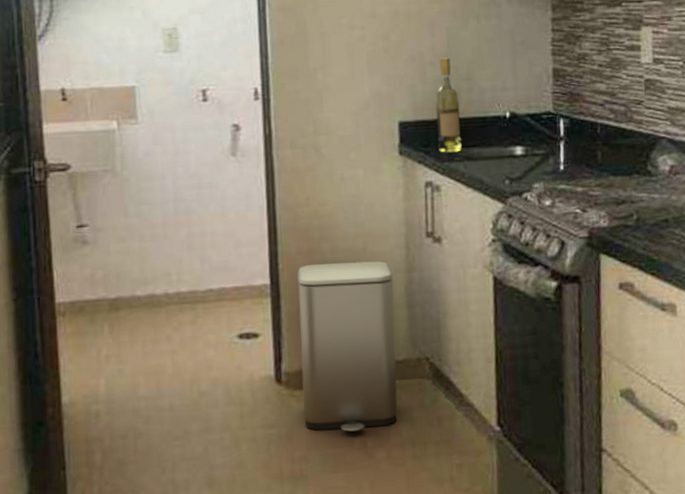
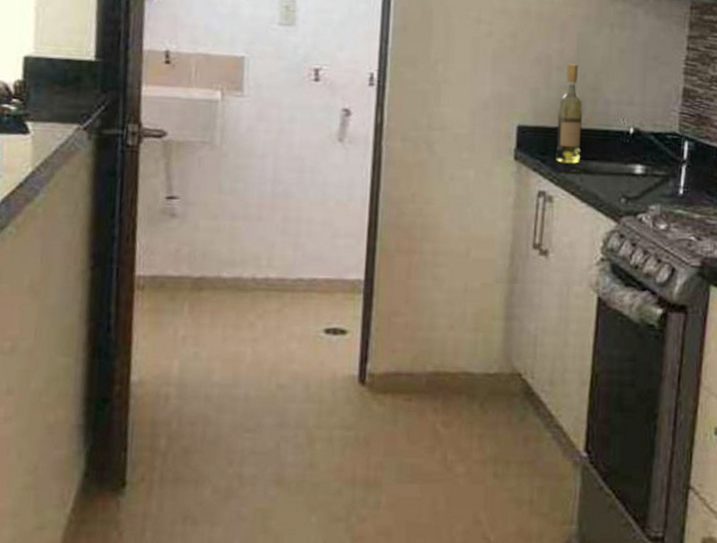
pedal bin: present [297,261,398,432] -> none [384,263,494,442]

